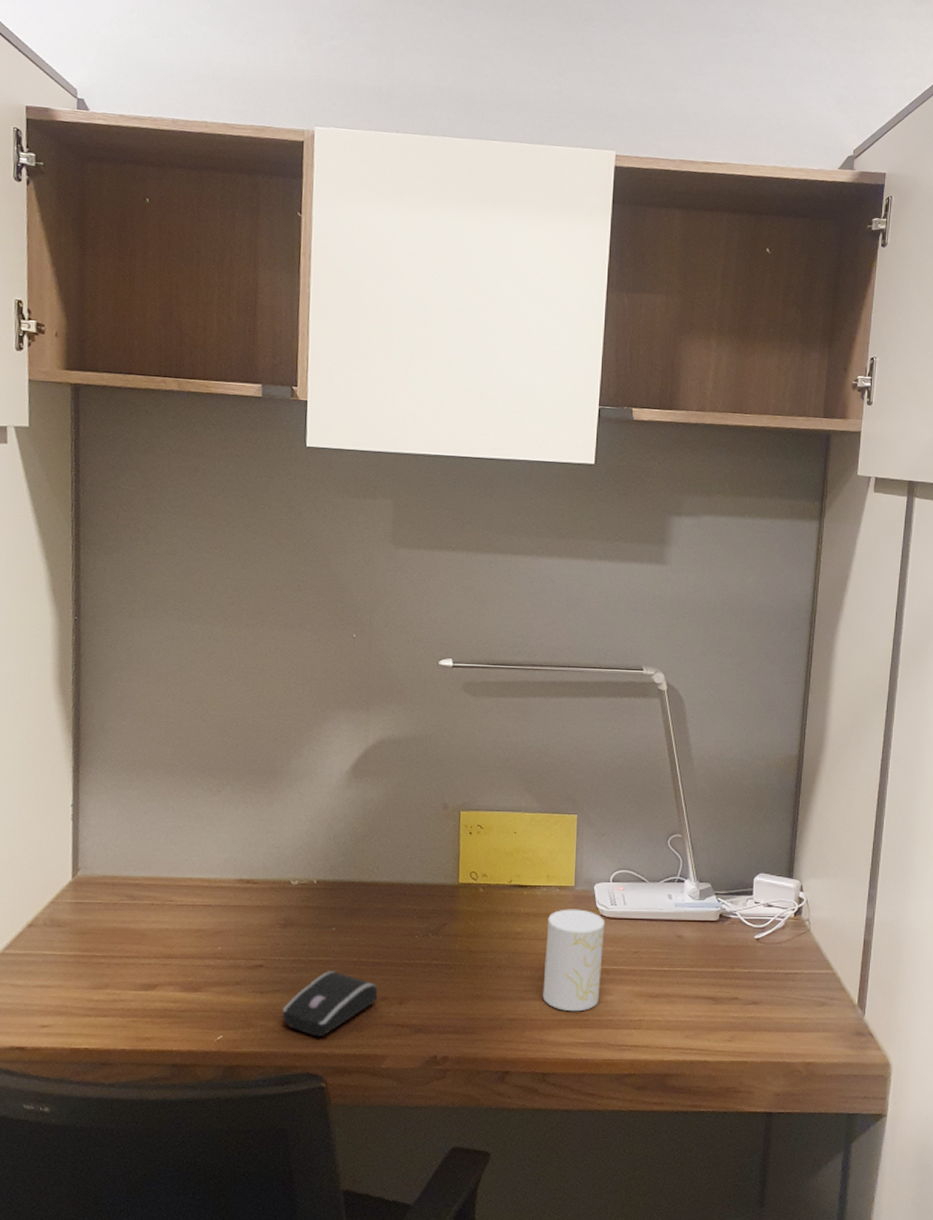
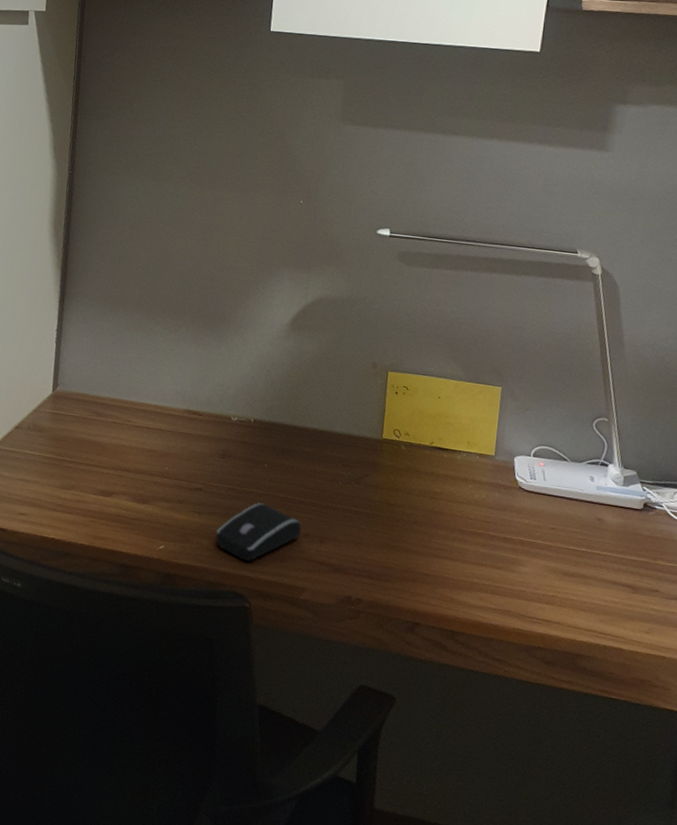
cup: present [542,909,605,1012] -> none [456,476,524,578]

